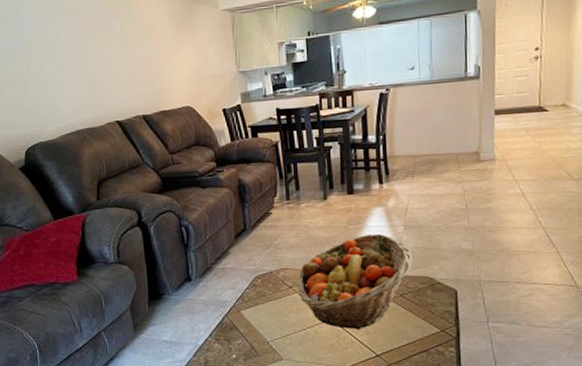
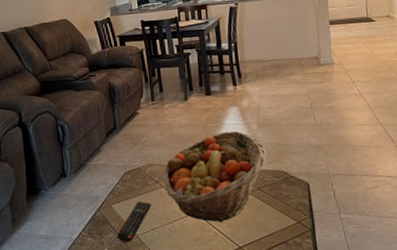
remote control: none [245,307,284,349] -> present [116,201,151,242]

